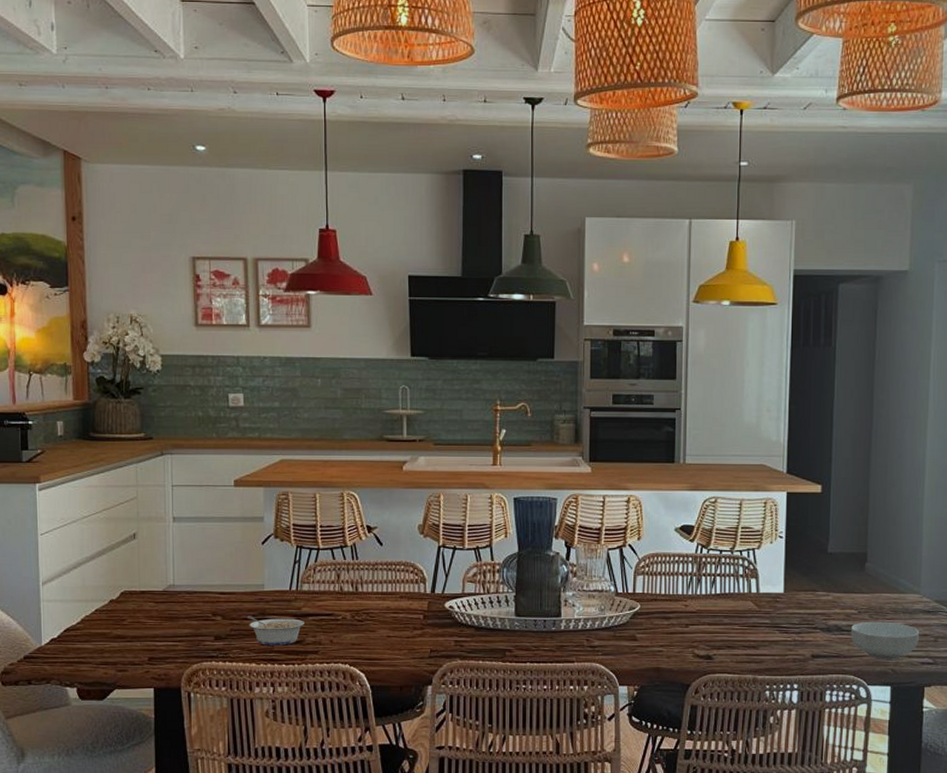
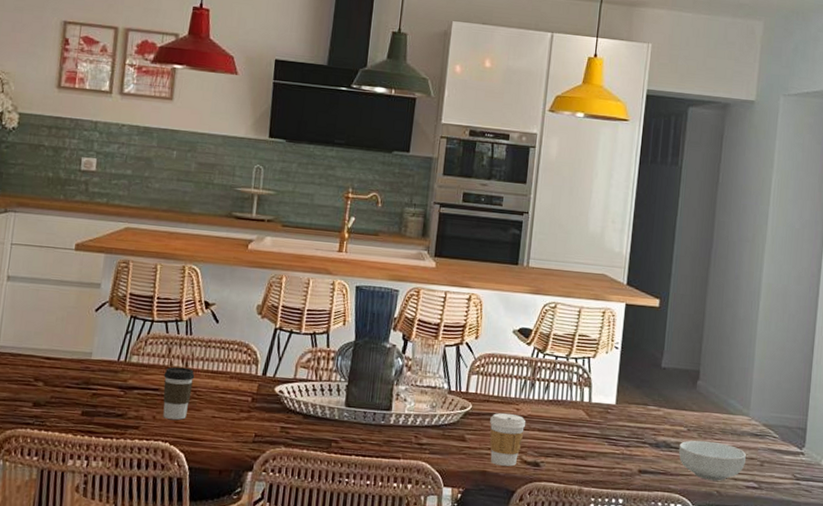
legume: present [246,616,304,646] -> none [69,383,129,418]
coffee cup: none [336,591,366,643] -> present [163,367,195,420]
coffee cup: none [659,610,696,661] -> present [490,412,526,467]

